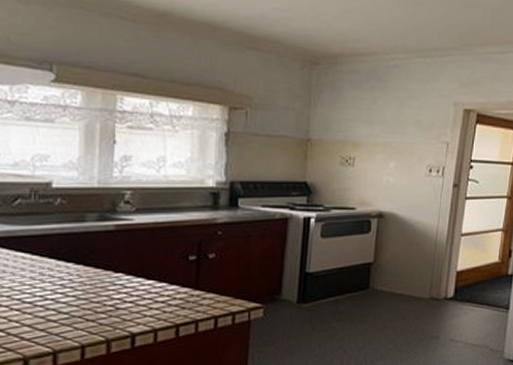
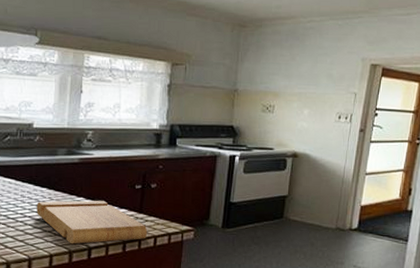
cutting board: none [60,275,206,331] -> present [36,200,148,245]

